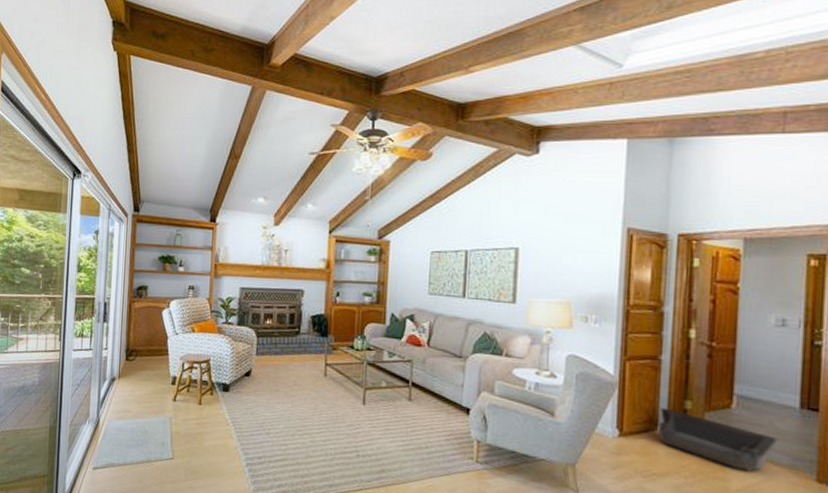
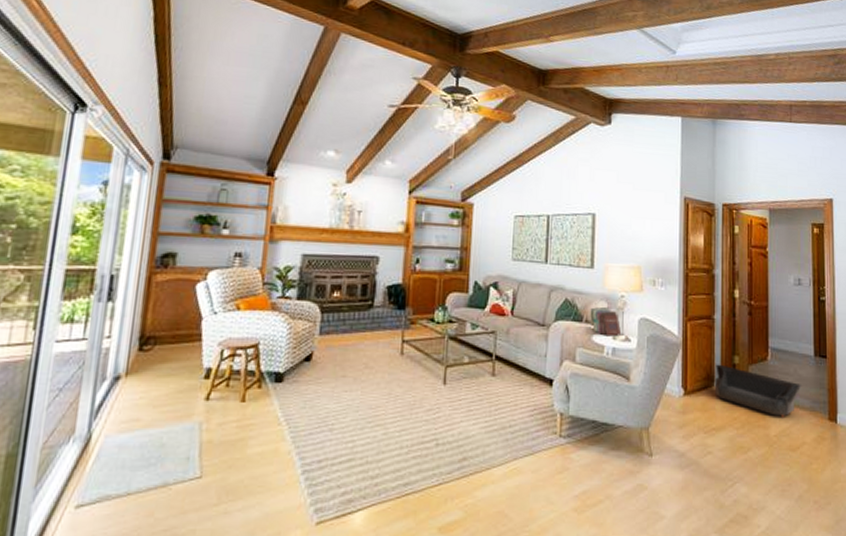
books: none [510,342,547,372] -> present [590,307,622,337]

